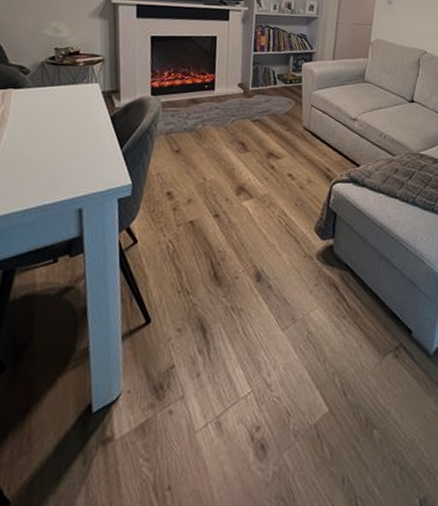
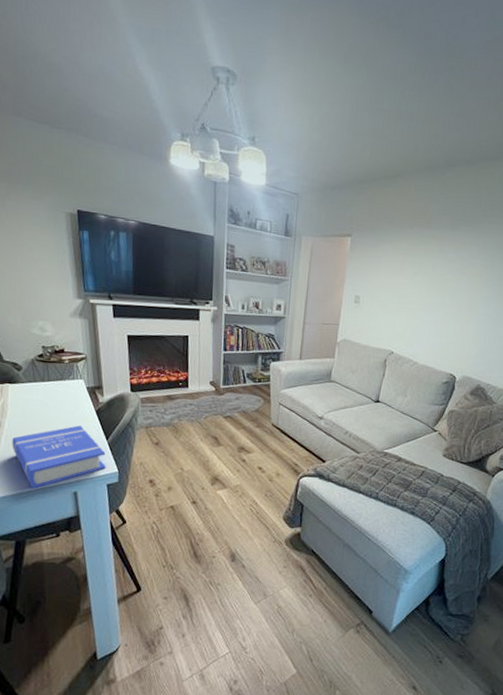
book: none [9,133,119,207] -> present [12,425,106,489]

